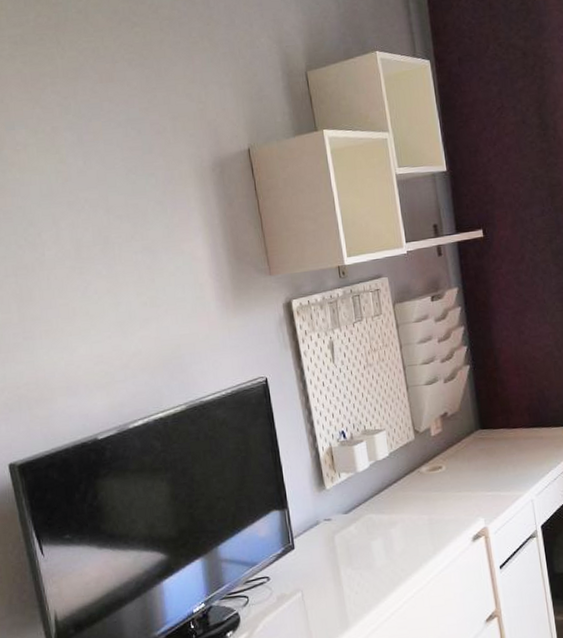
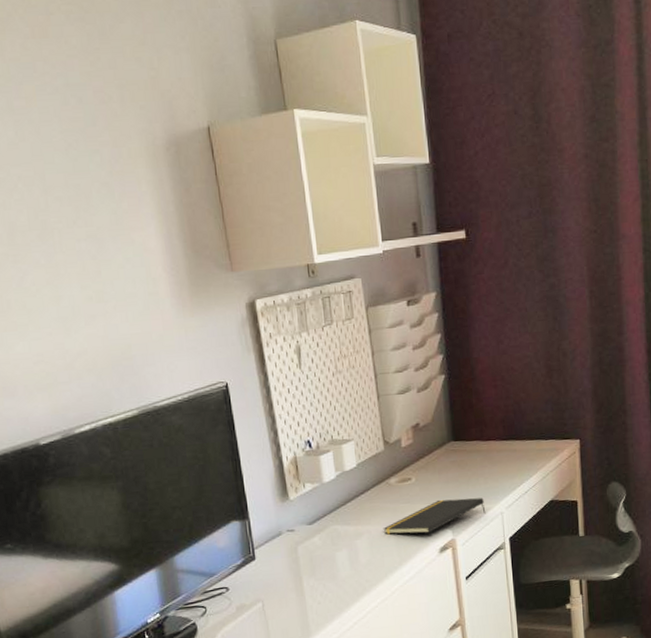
notepad: none [416,485,516,523] -> present [383,498,486,535]

